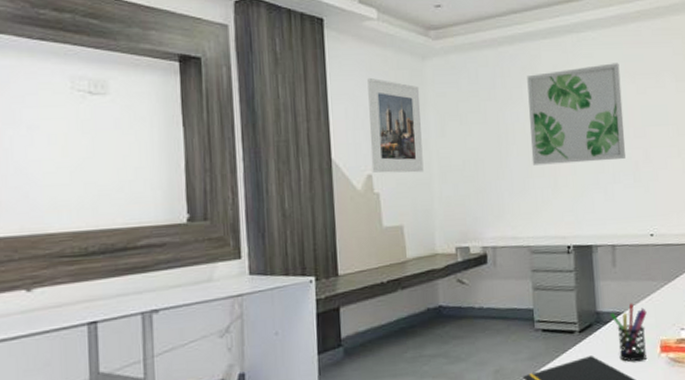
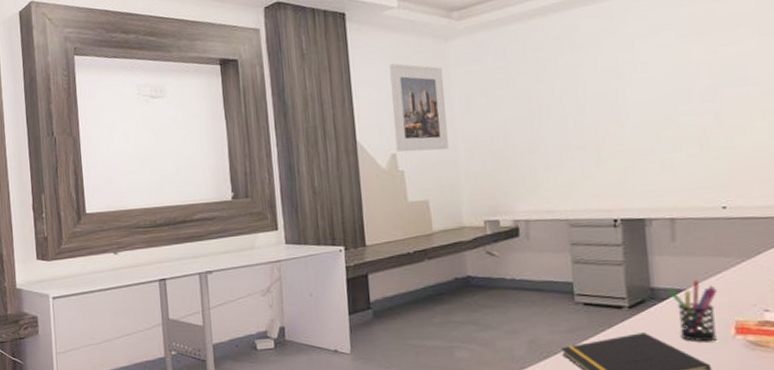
wall art: present [527,63,625,165] -> none [563,22,689,138]

